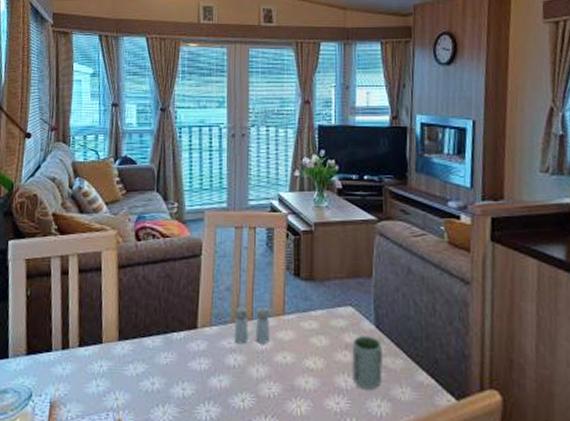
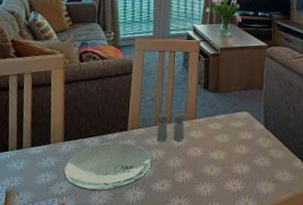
plate: none [119,342,229,405] -> present [63,141,152,190]
cup: present [352,336,384,389] -> none [246,134,270,174]

